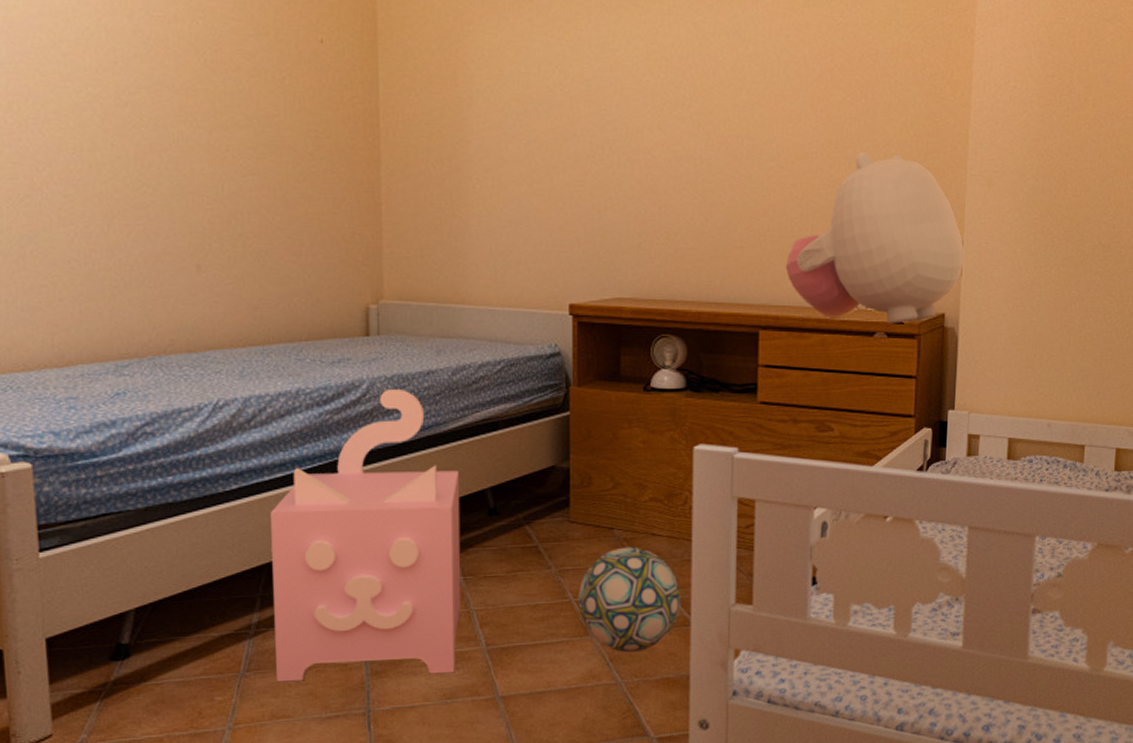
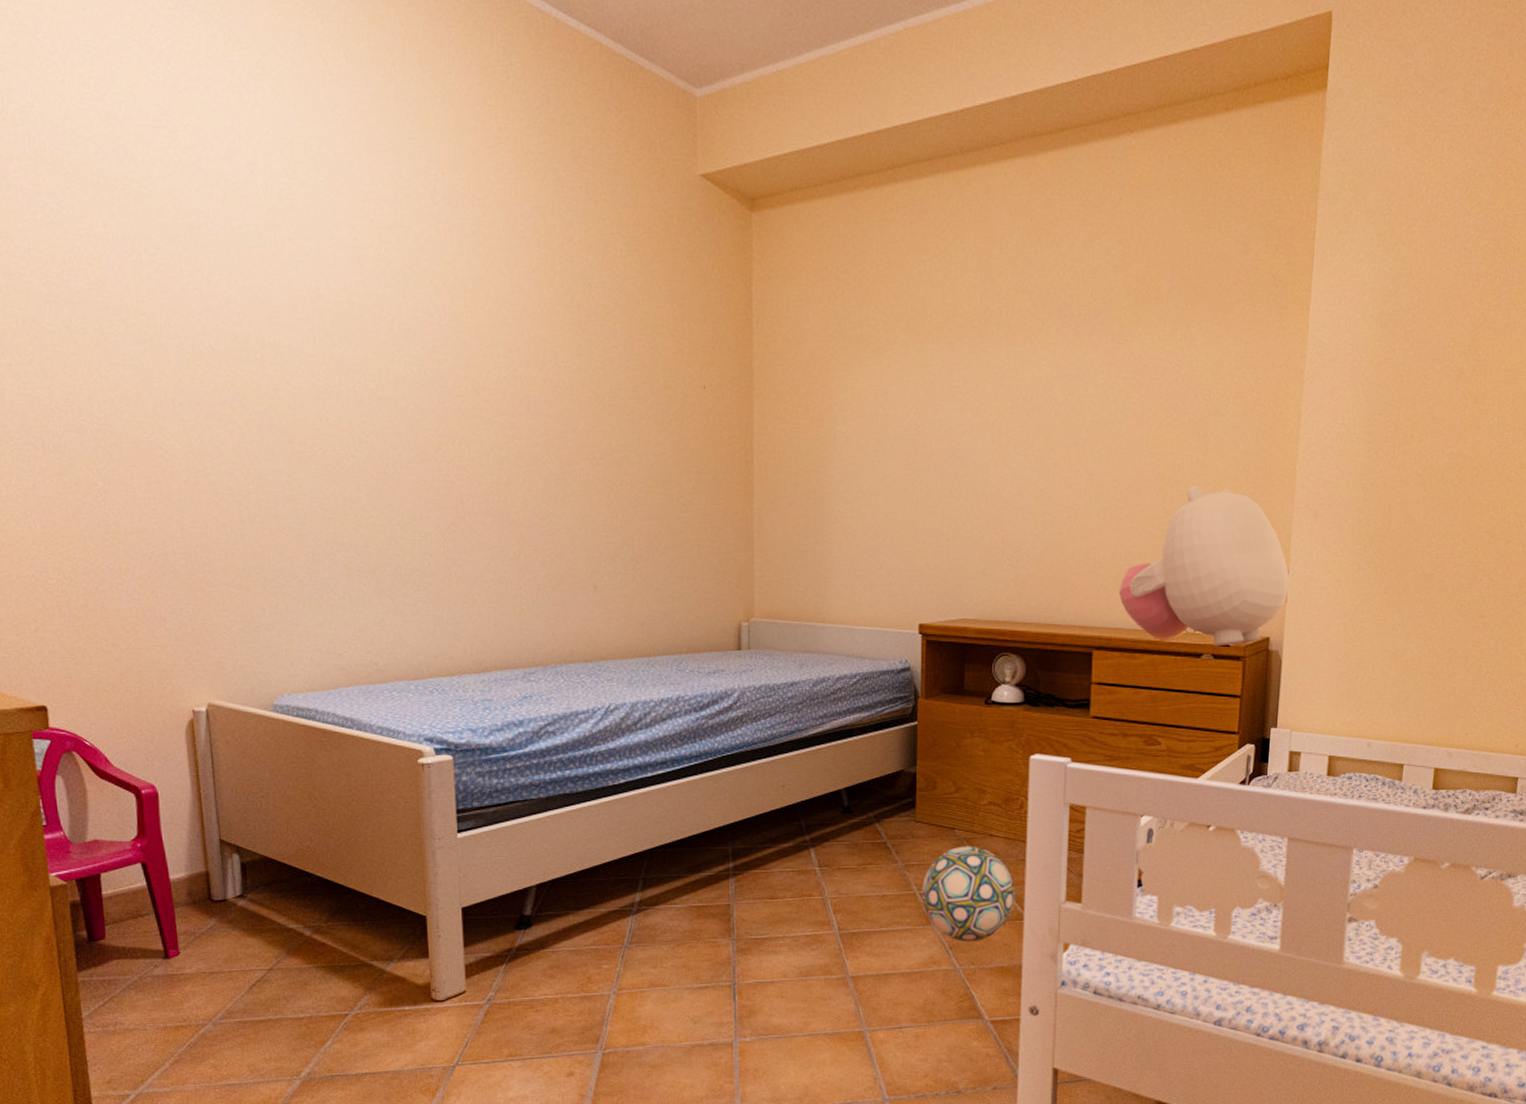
toy box: present [270,388,462,683] -> none [653,697,818,955]

